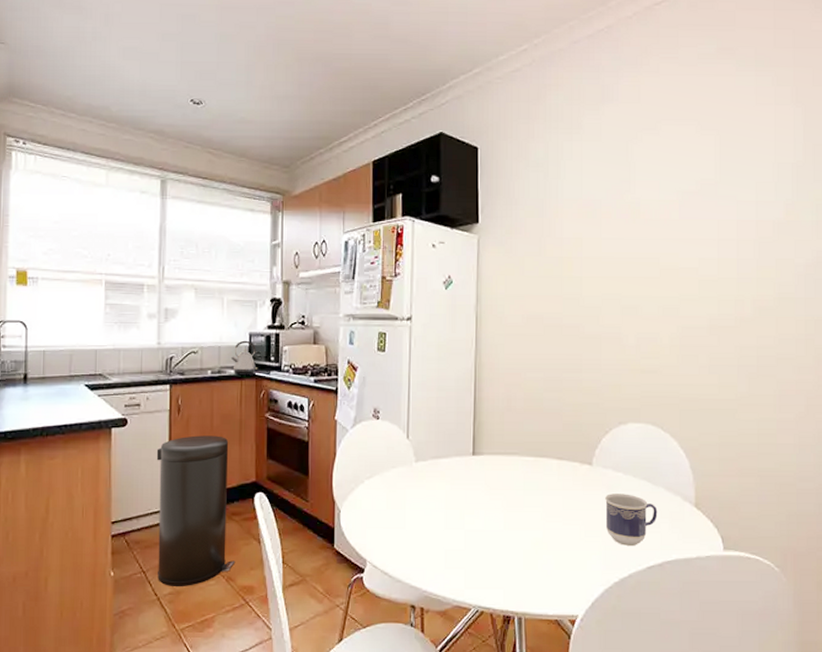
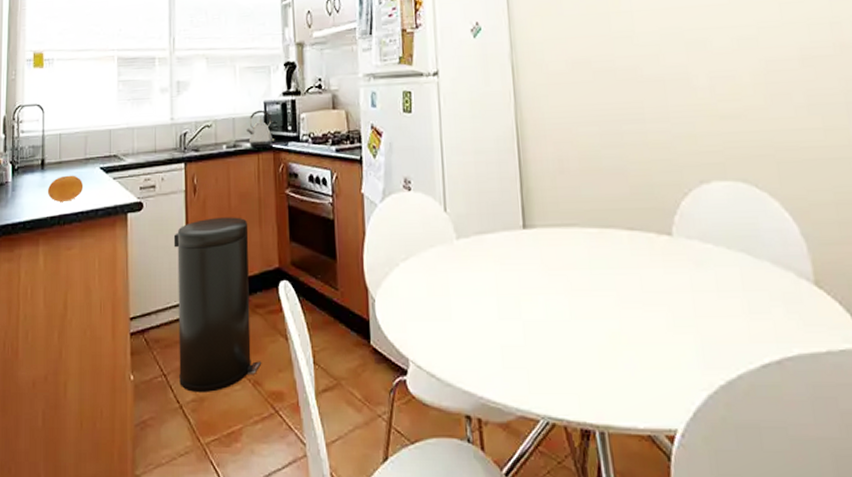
fruit: none [30,390,68,415] -> present [47,175,84,202]
cup: present [605,494,658,546] -> none [694,270,766,337]

